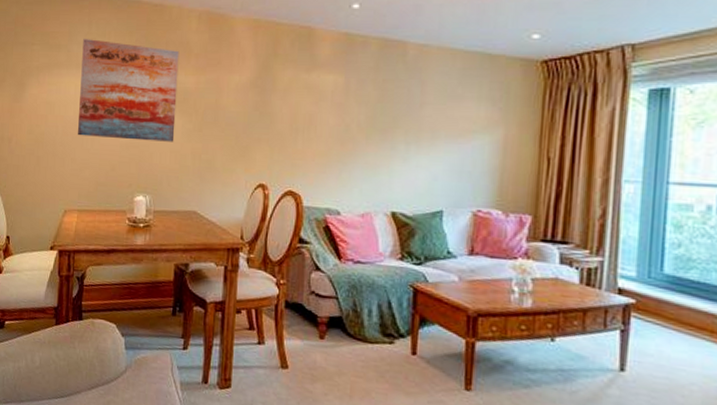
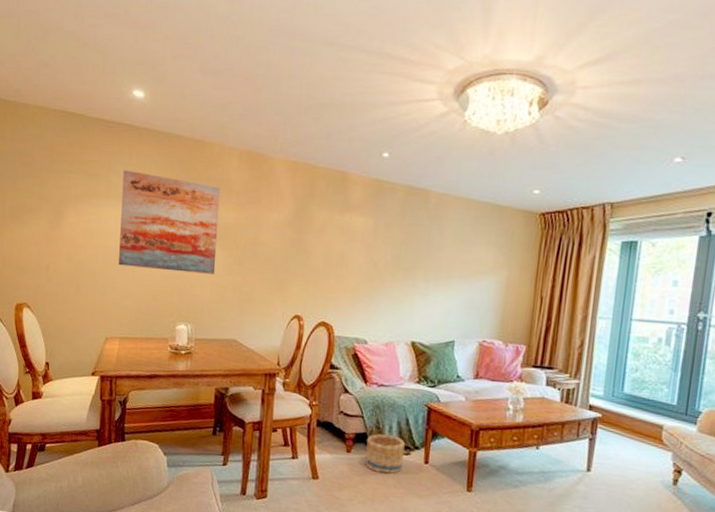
basket: none [341,318,389,366] -> present [365,434,406,474]

